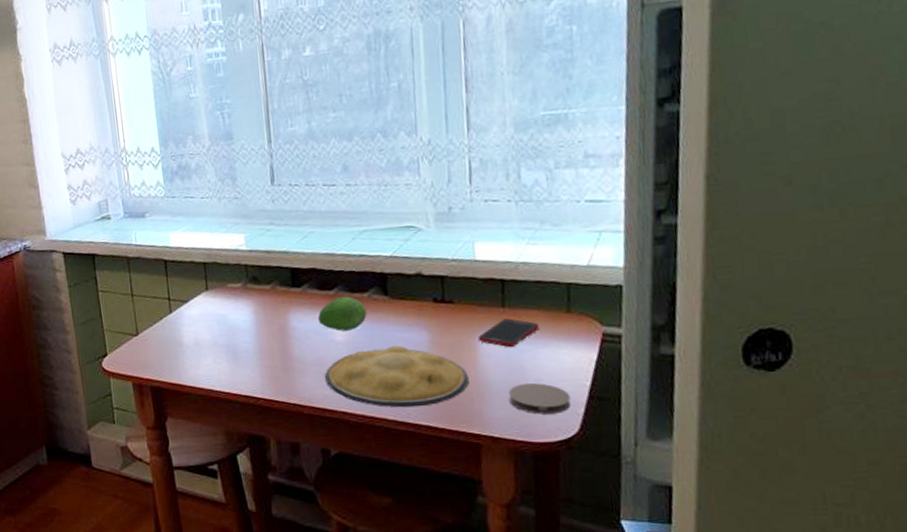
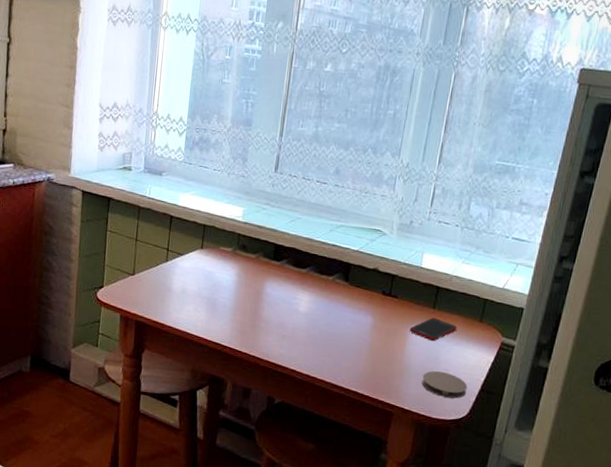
fruit: present [317,296,367,331] -> none [288,275,329,305]
plate: present [325,345,469,408] -> none [283,322,396,376]

